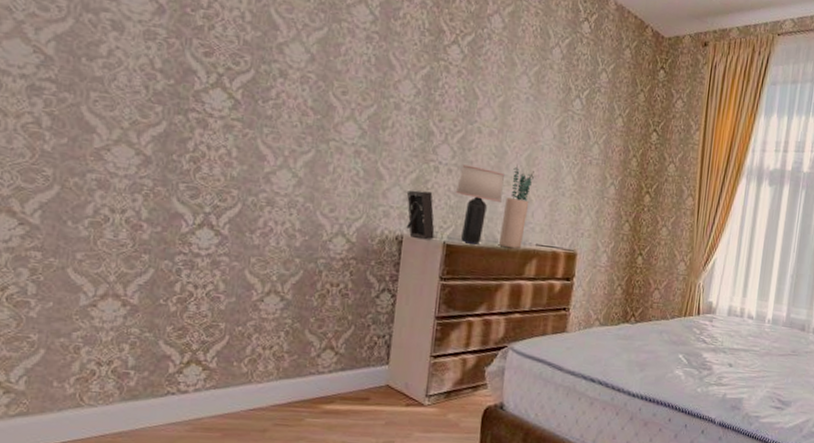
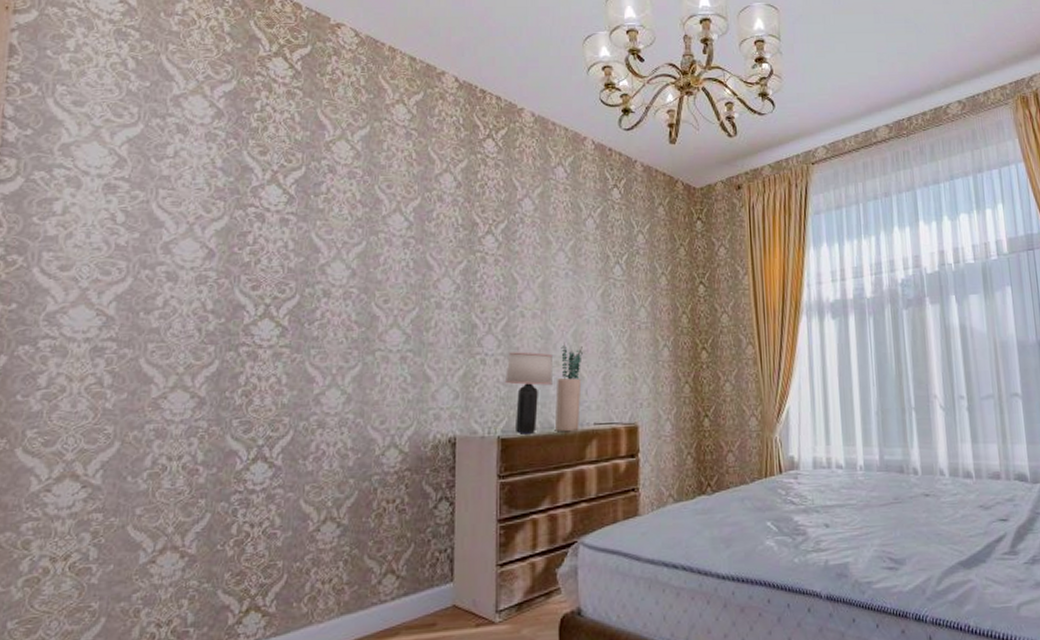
picture frame: present [407,190,435,240] -> none [457,386,488,438]

